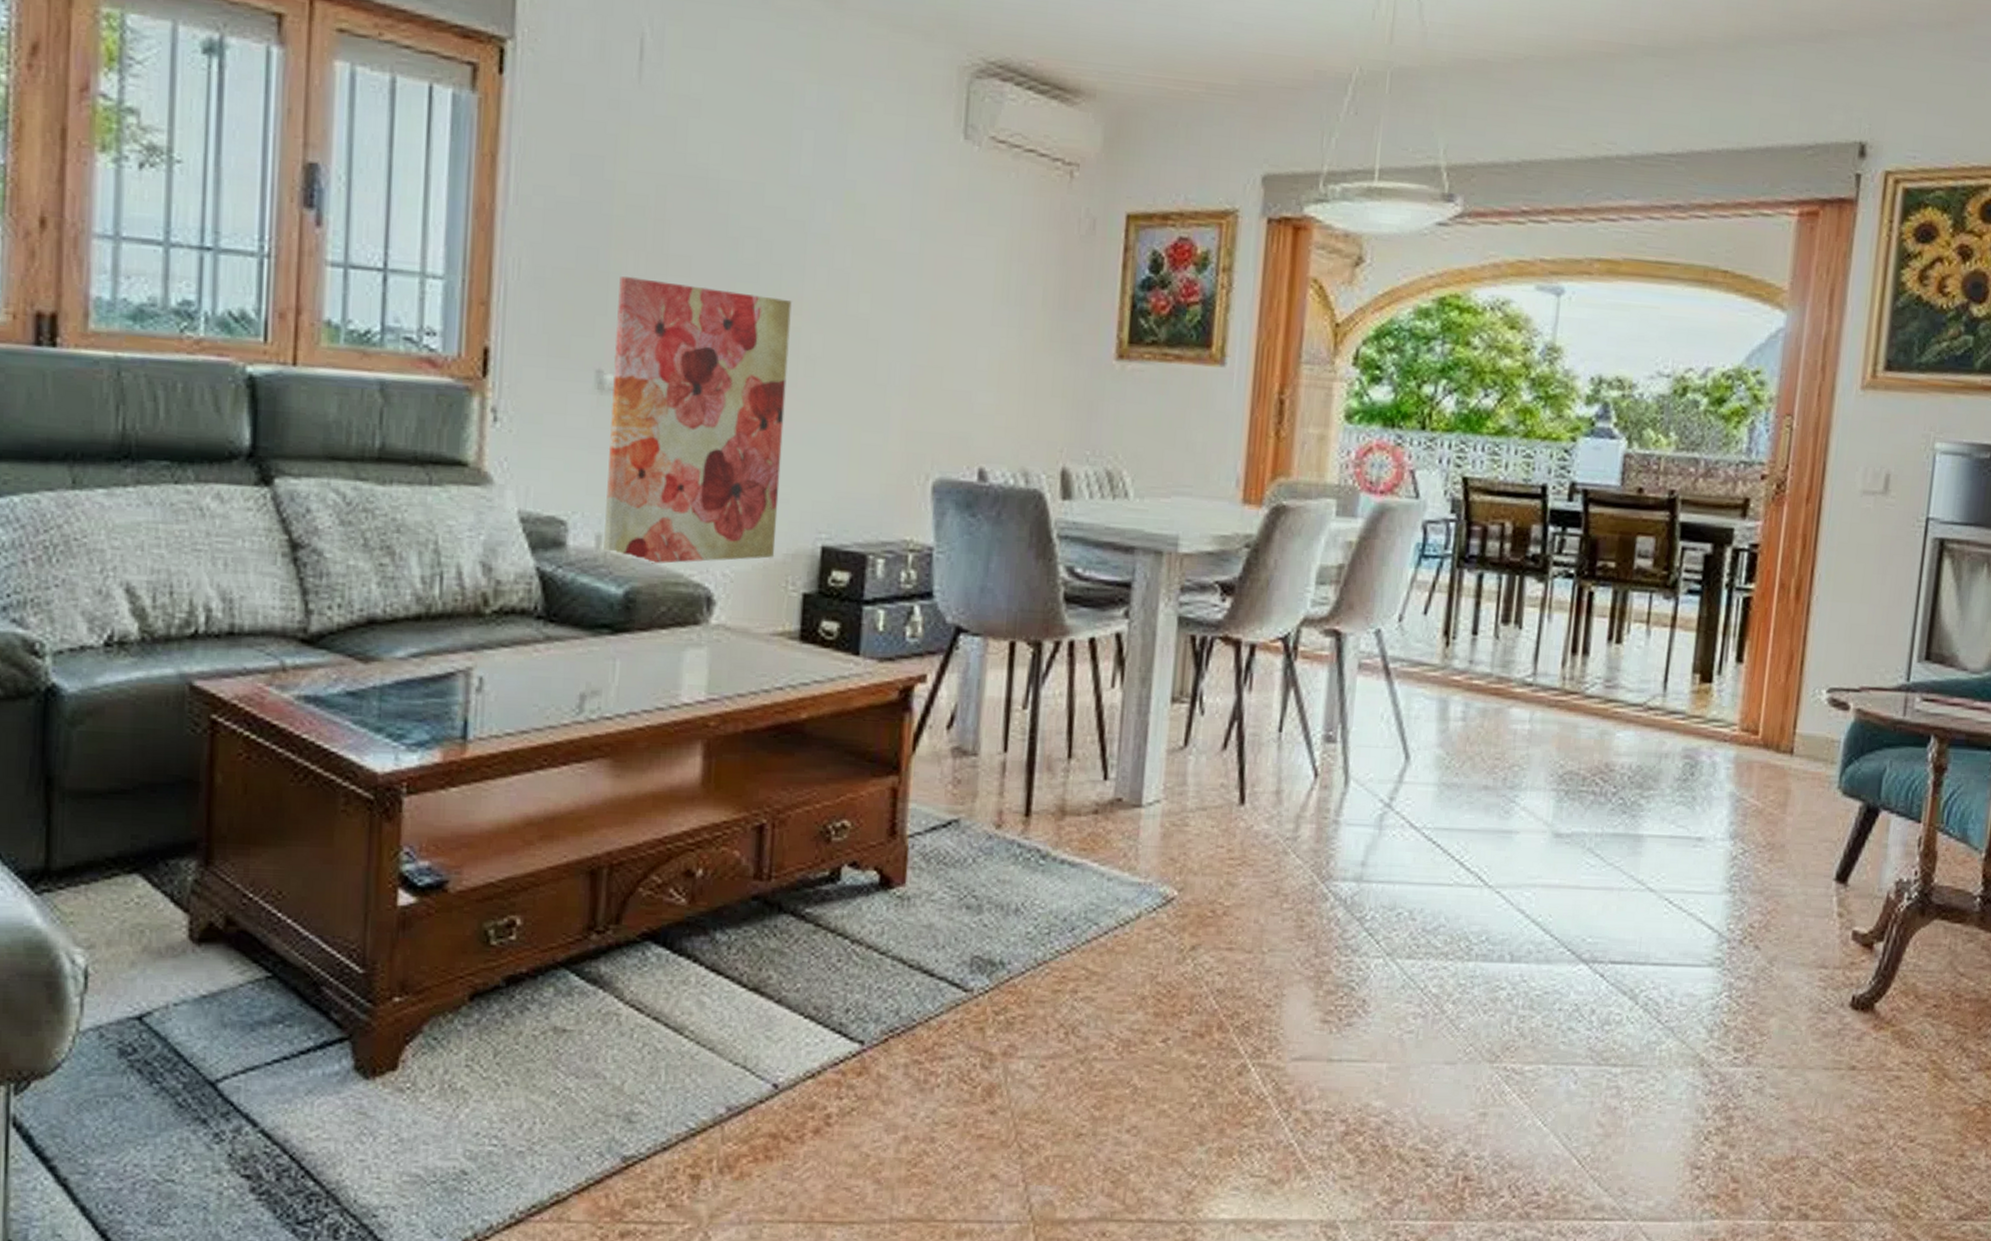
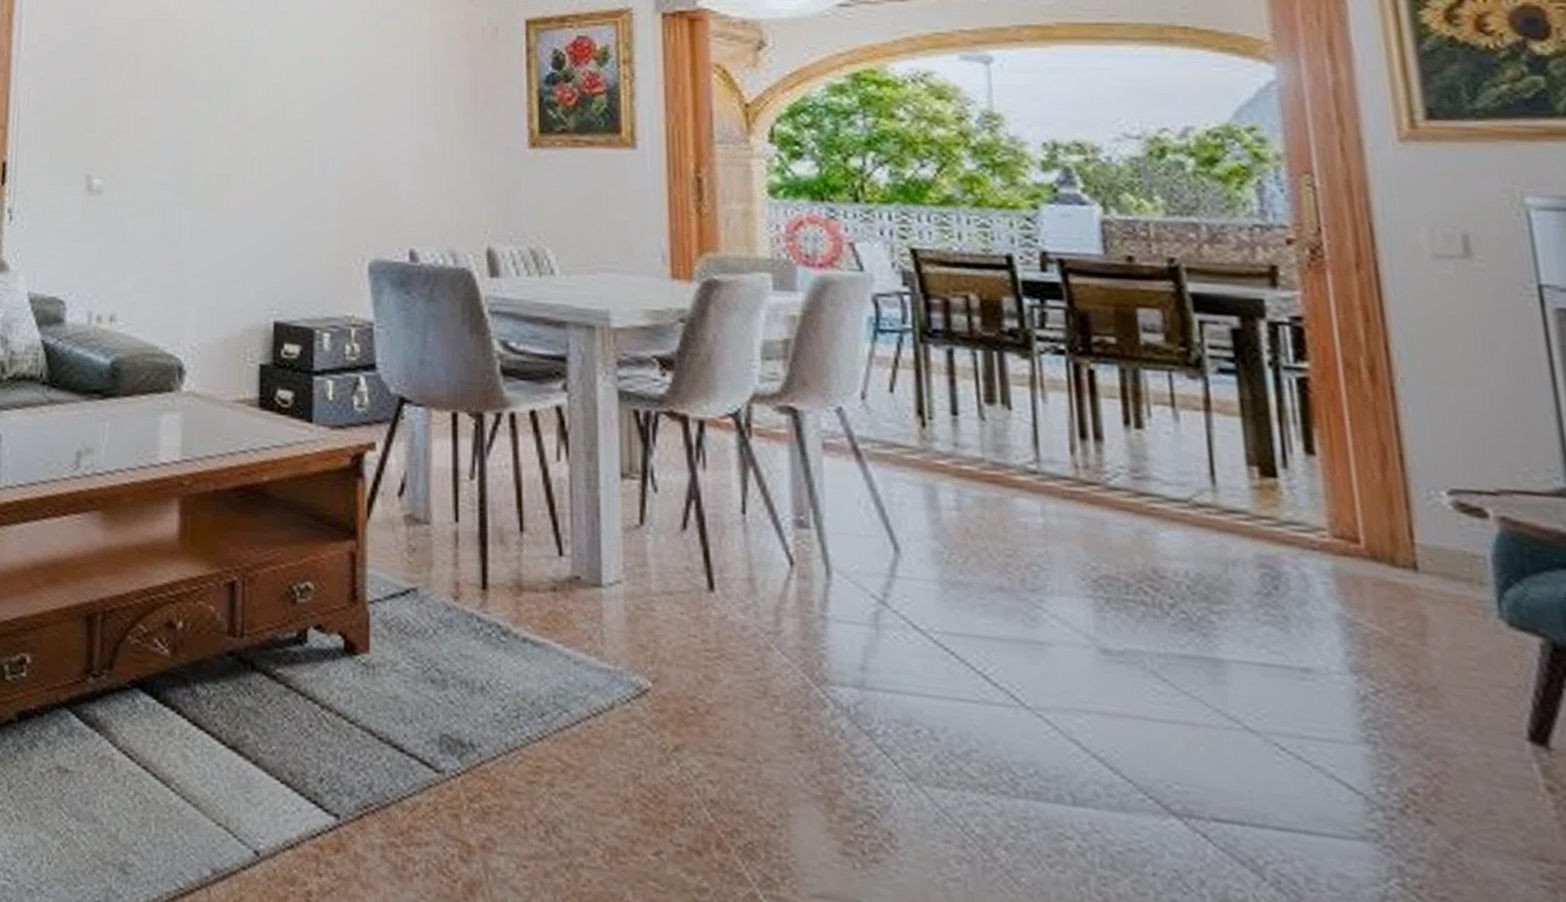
wall art: present [604,276,792,565] -> none [94,100,239,338]

